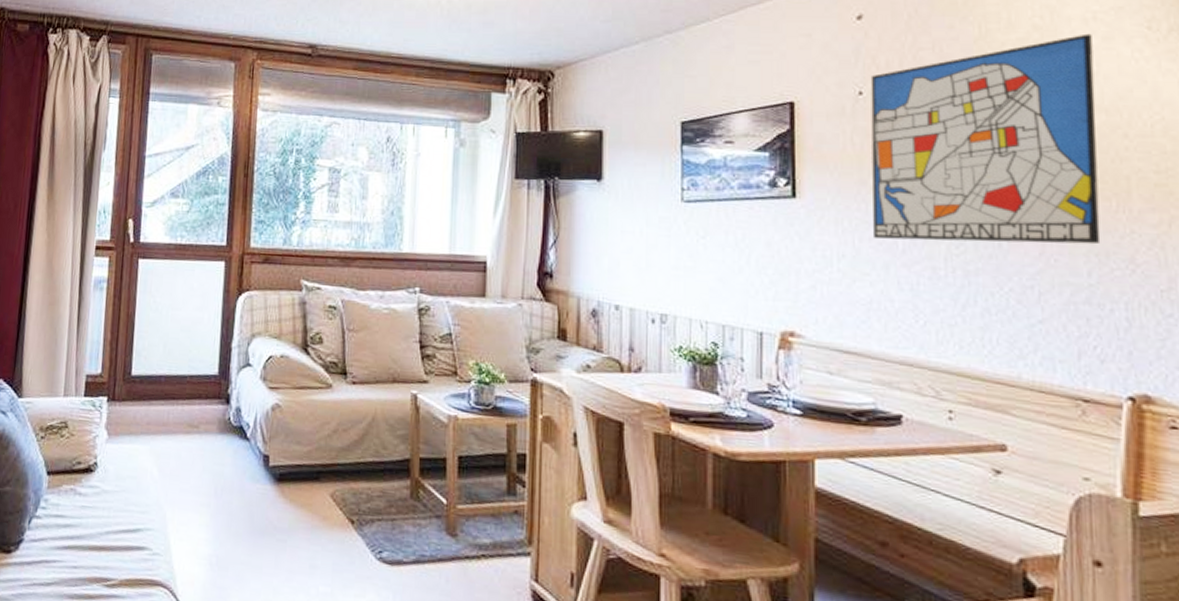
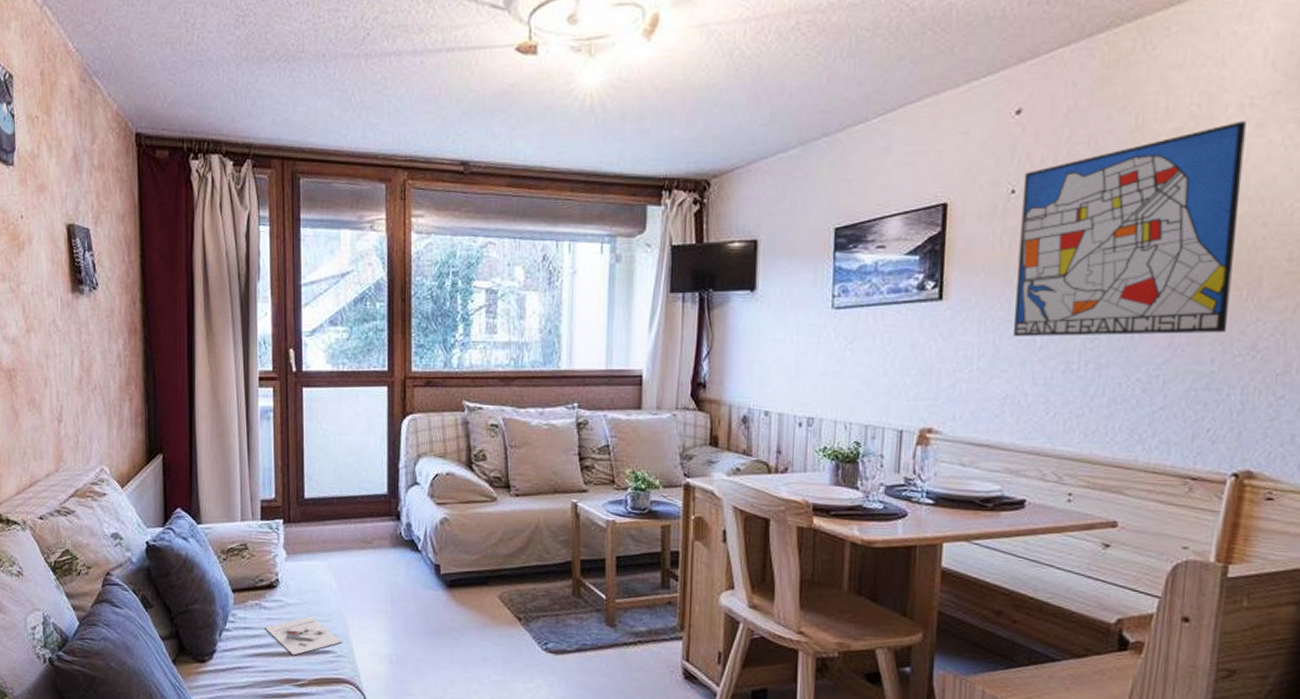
architectural model: none [77,506,161,551] -> present [264,616,343,656]

